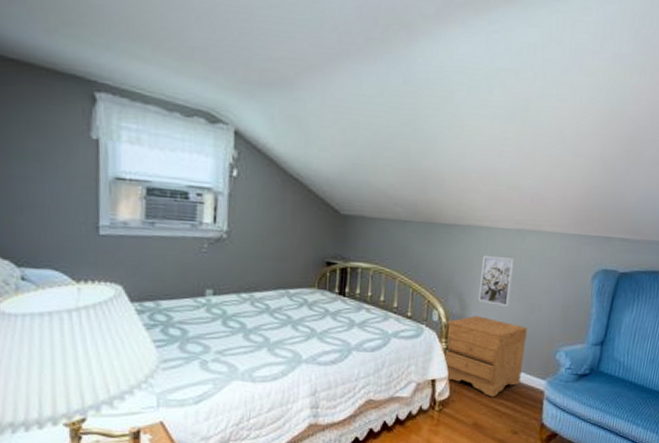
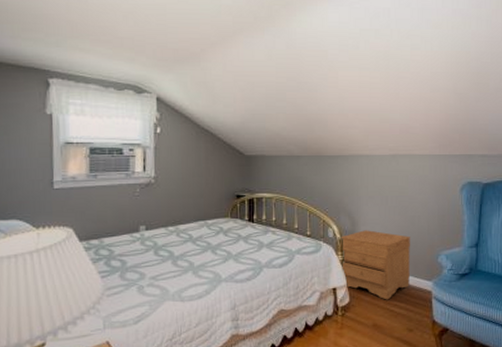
wall art: present [478,255,515,307] -> none [366,178,393,221]

